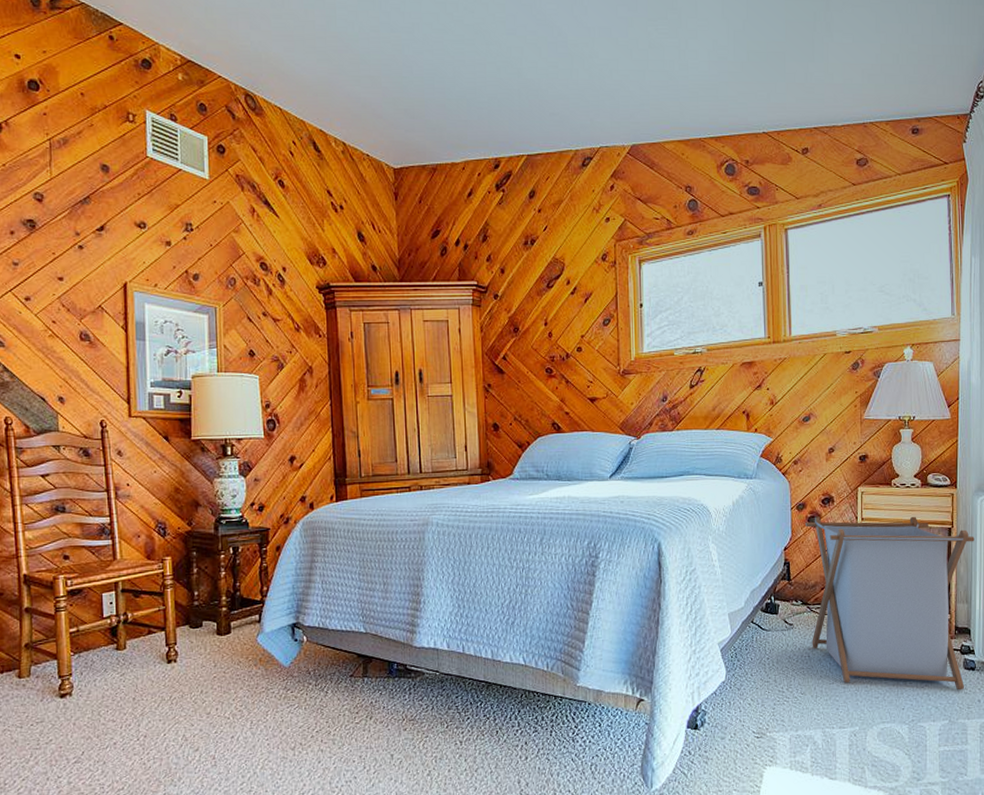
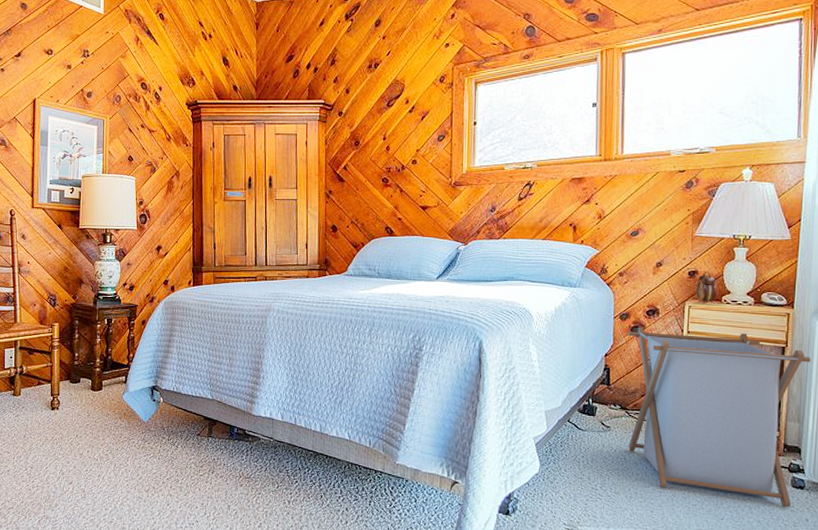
alarm clock: none [867,454,886,489] -> present [695,271,717,304]

